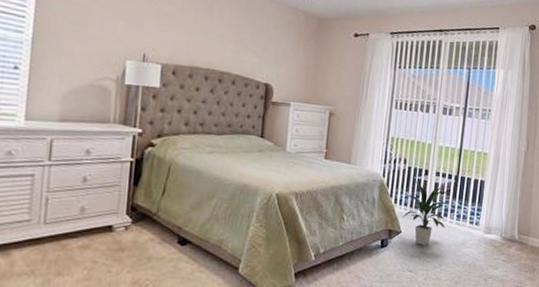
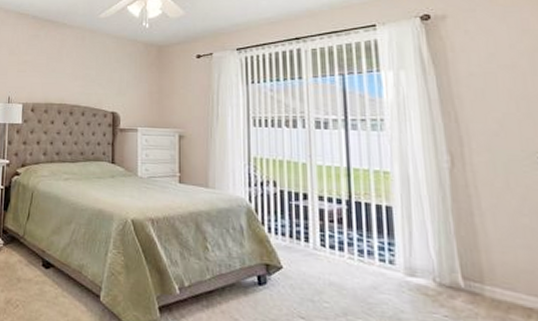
indoor plant: present [403,181,450,245] -> none [282,206,345,286]

